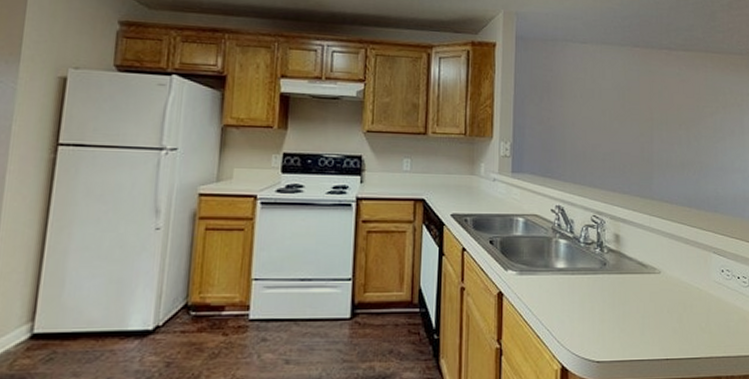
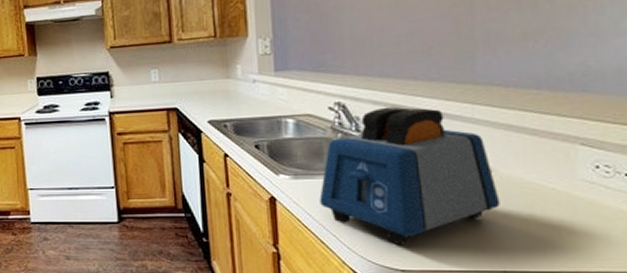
toaster: none [539,213,665,338] -> present [319,106,500,246]

